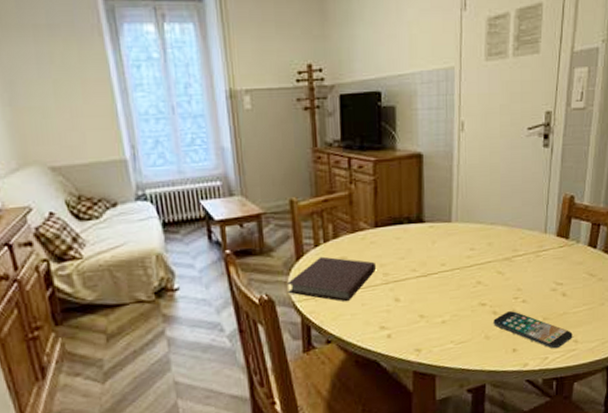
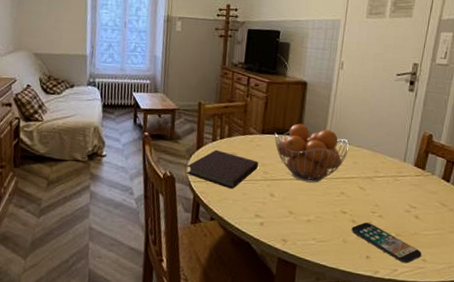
fruit basket: none [391,207,481,277] -> present [274,123,350,183]

